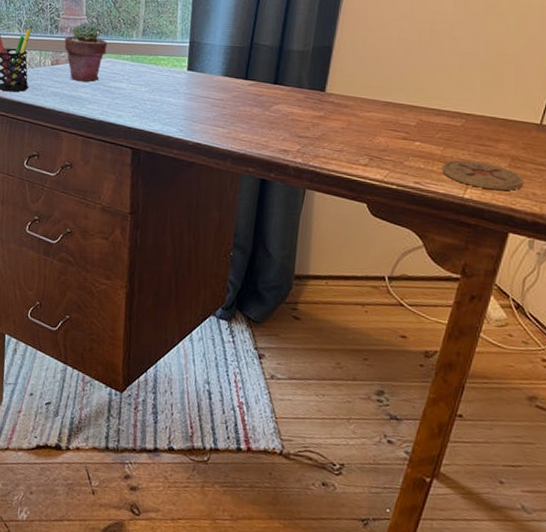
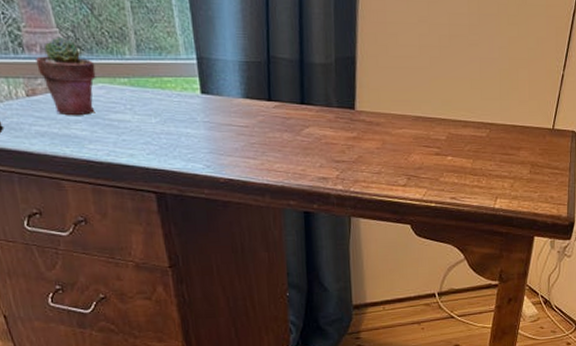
coaster: present [441,160,524,191] -> none [473,171,543,198]

